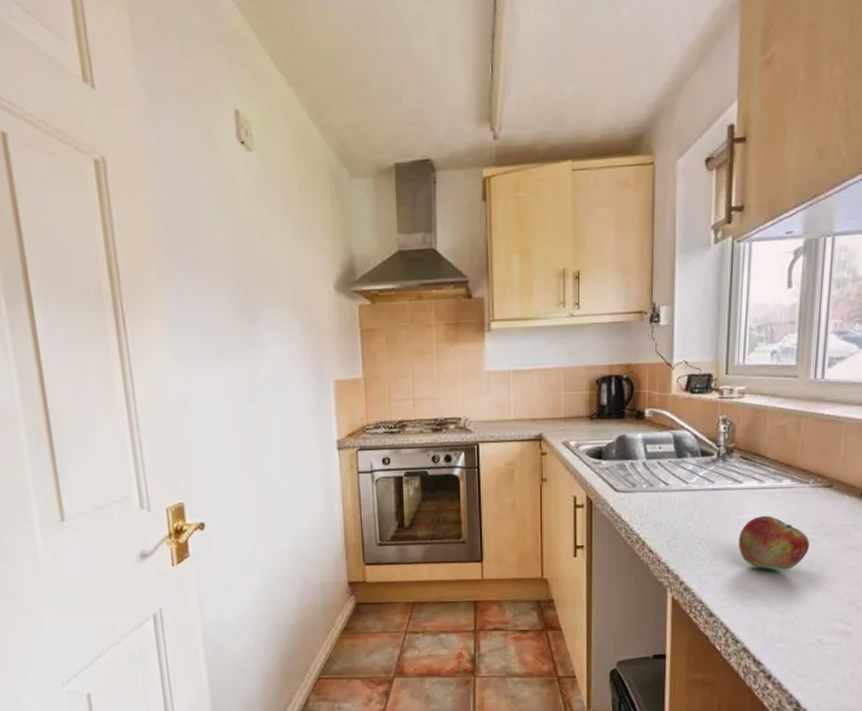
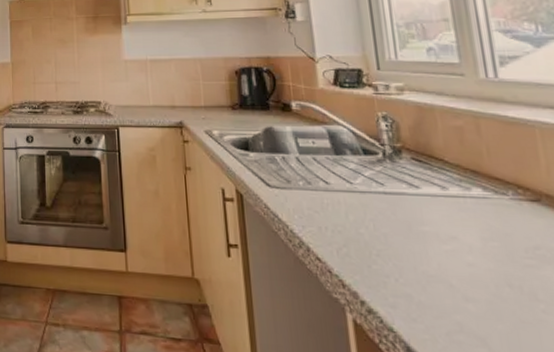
fruit: present [738,515,810,570] -> none [427,228,528,302]

